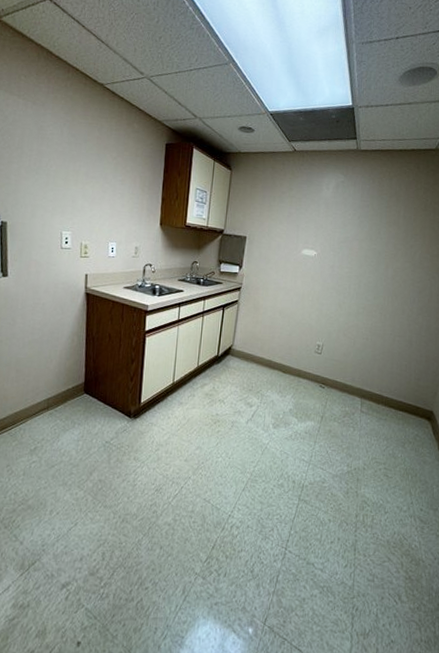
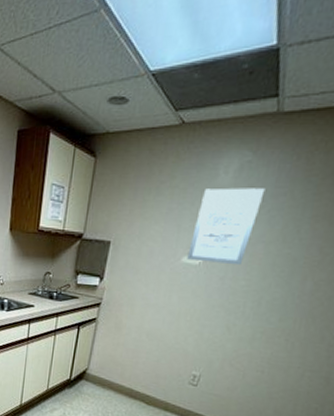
wall art: none [306,199,355,257] -> present [187,188,266,266]

